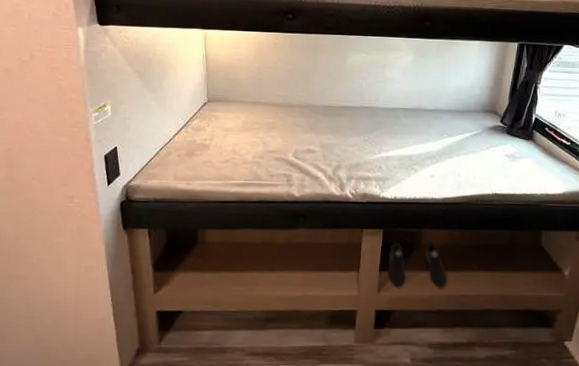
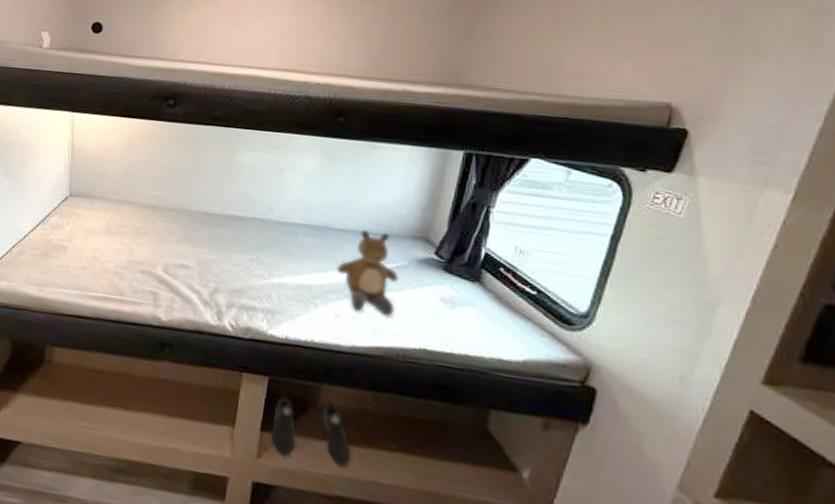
bear: none [430,108,476,171] -> present [336,229,399,315]

